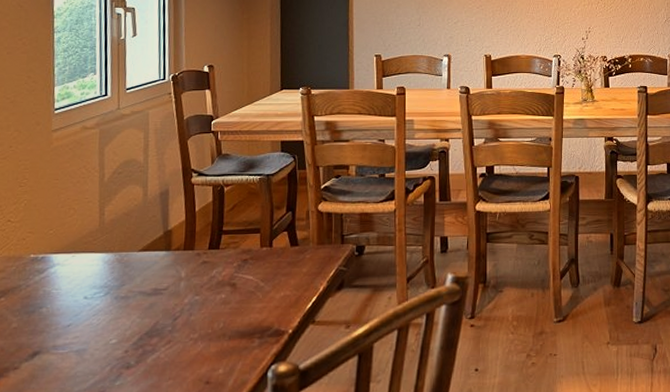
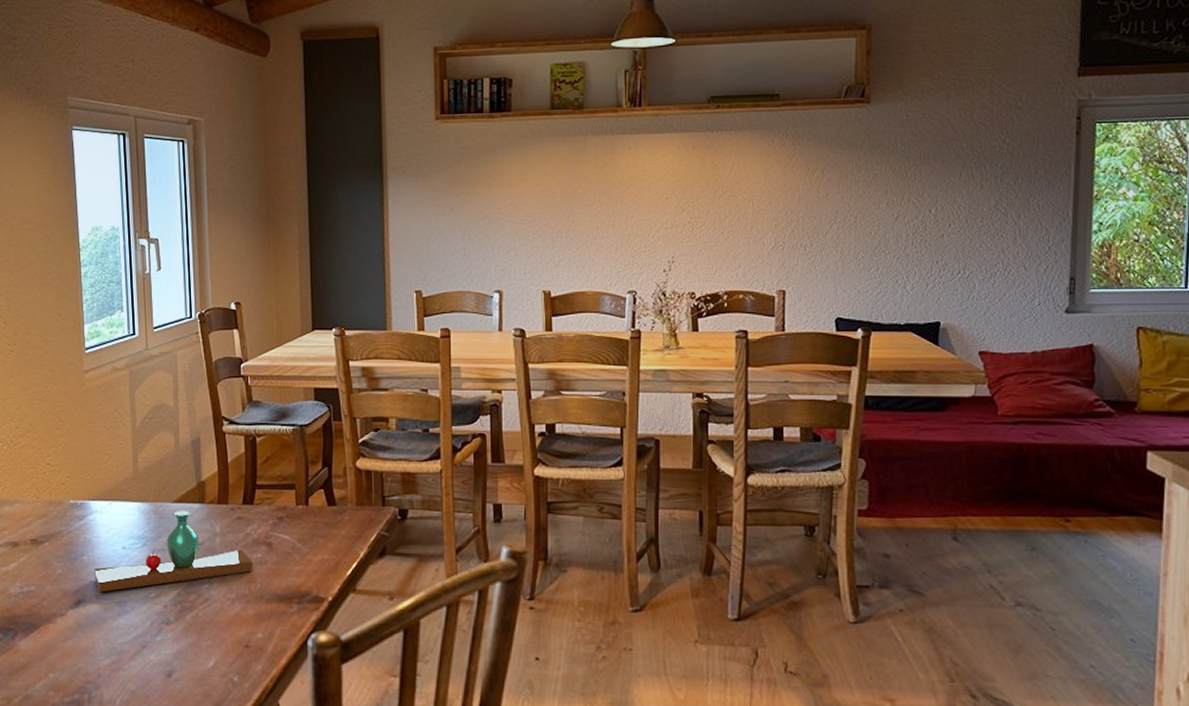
vase: none [52,258,217,343] -> present [94,510,253,593]

